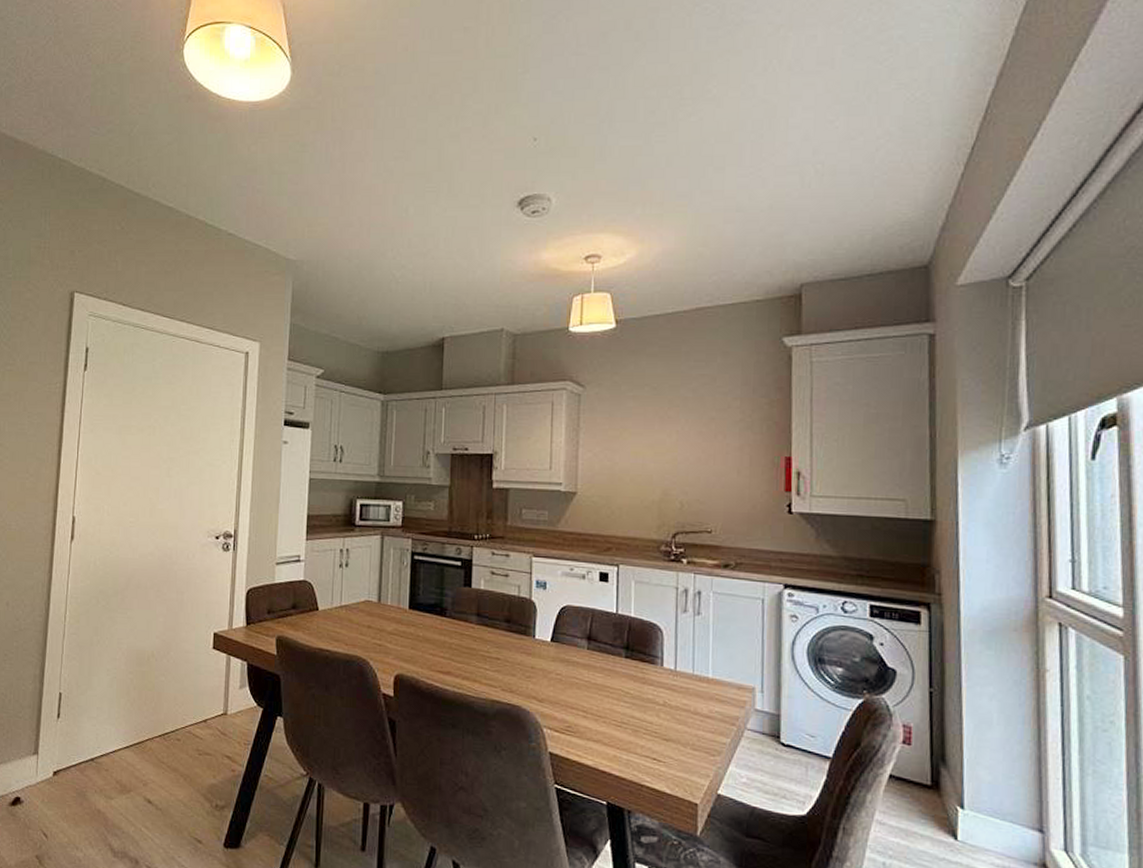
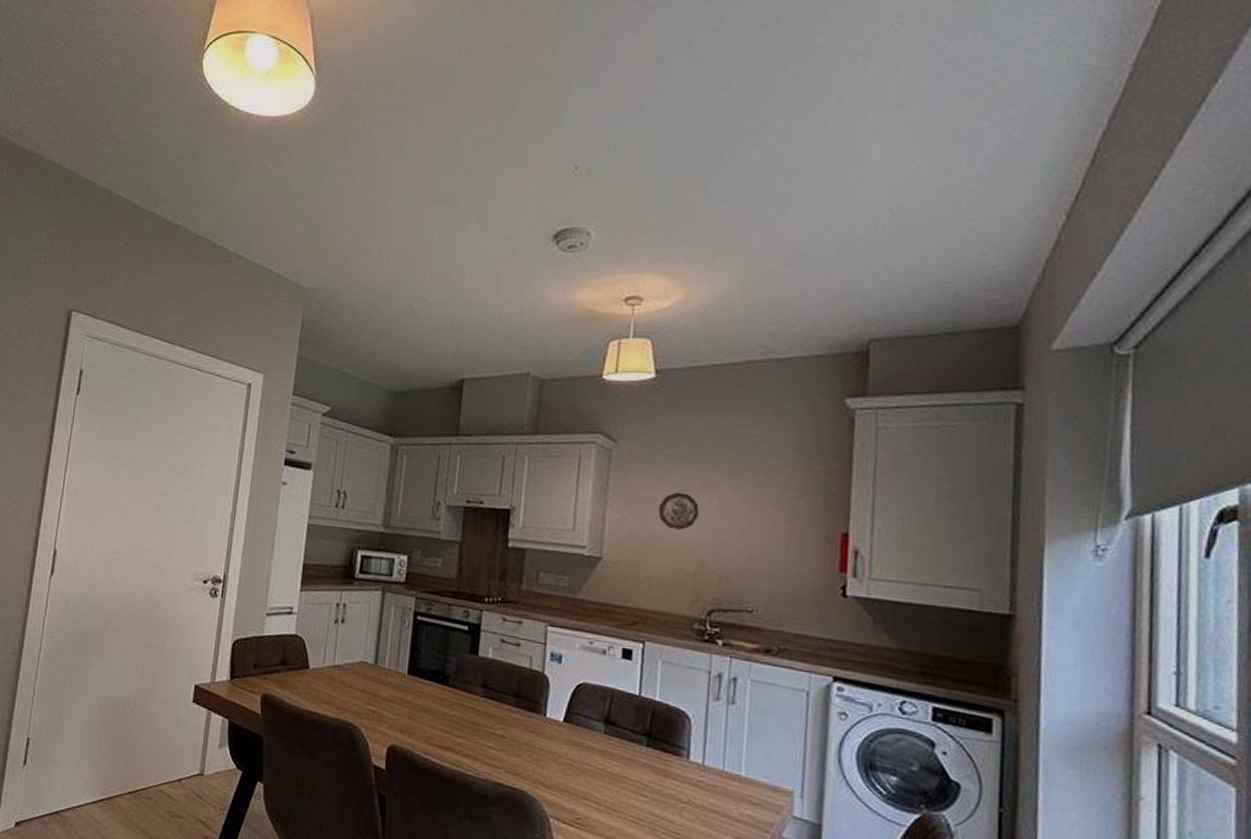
decorative plate: none [625,429,660,463] -> present [658,492,699,530]

